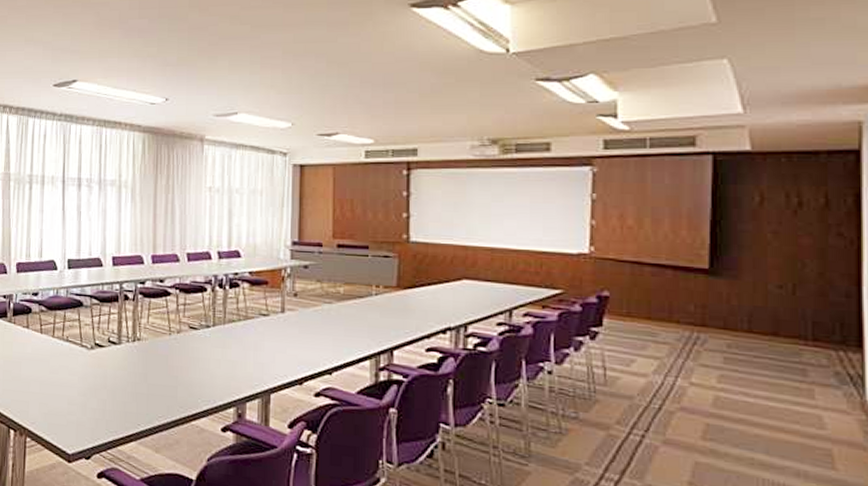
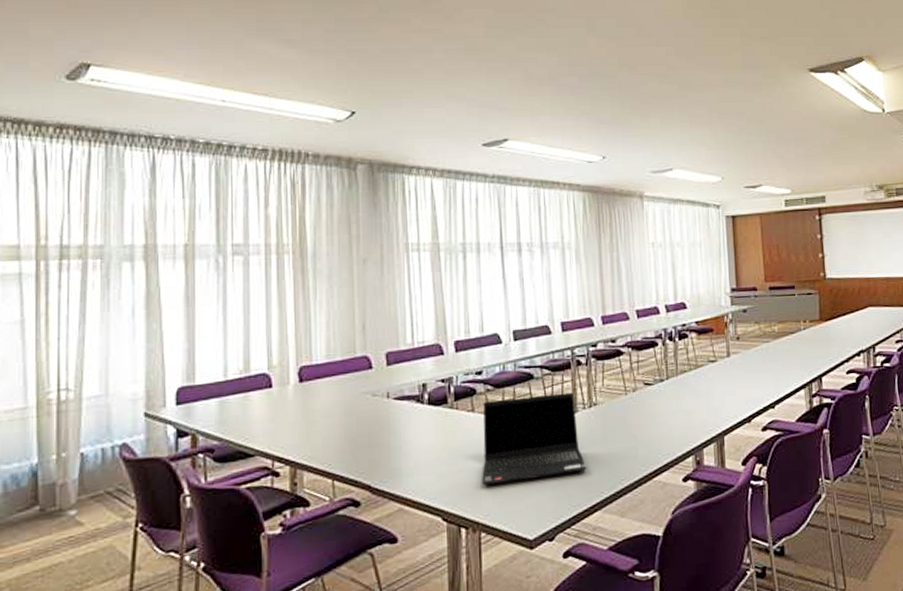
laptop computer: none [31,321,126,401] -> present [482,392,587,486]

